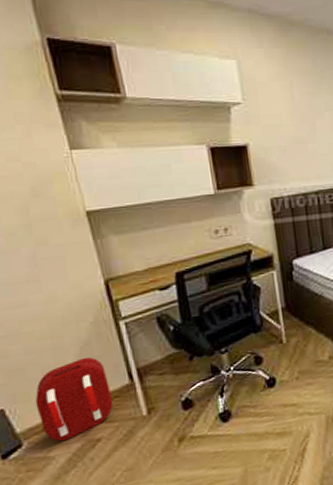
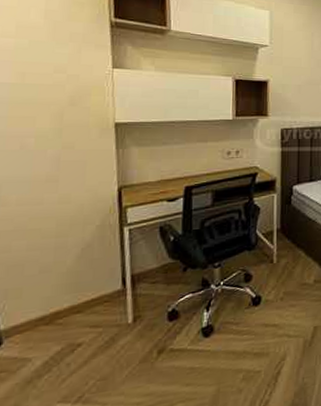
backpack: present [35,357,114,441] -> none [25,259,102,342]

